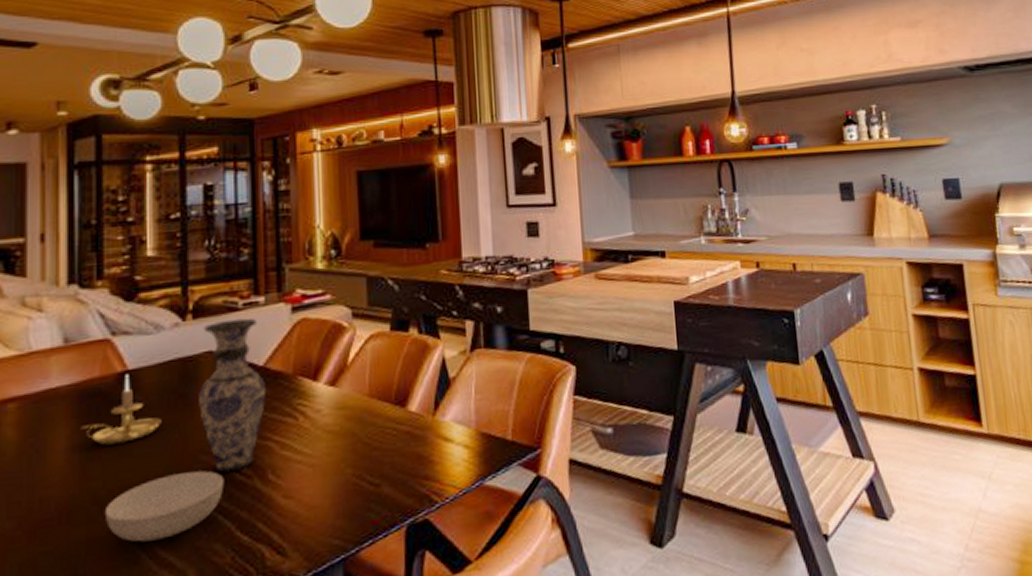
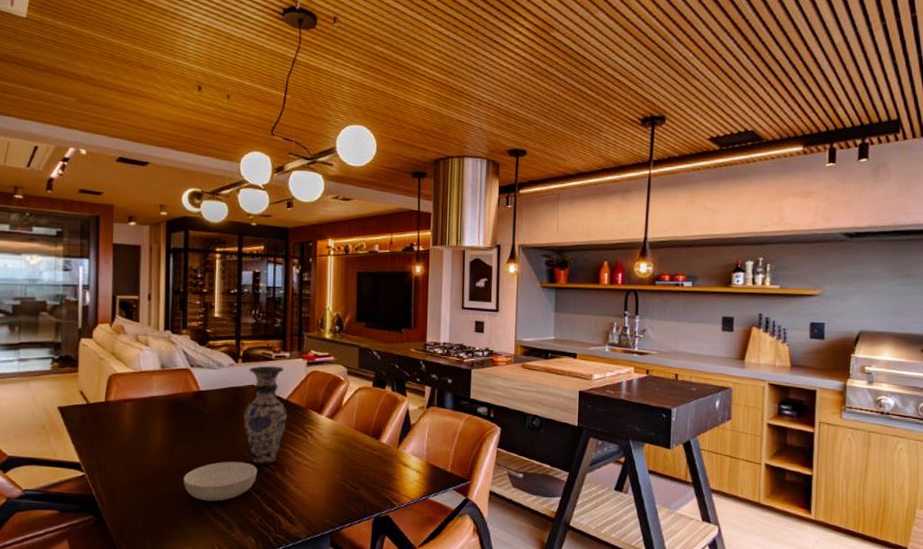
candle holder: present [81,375,162,446] -> none [170,394,220,437]

